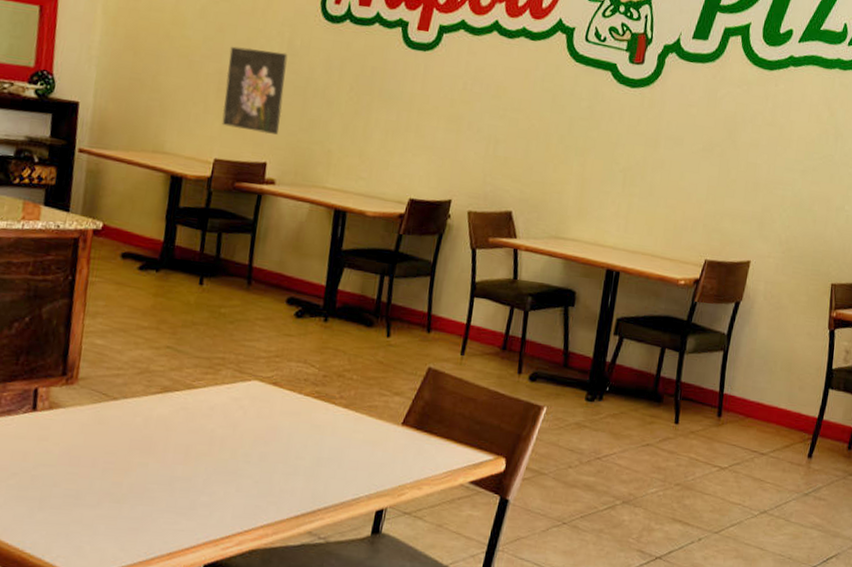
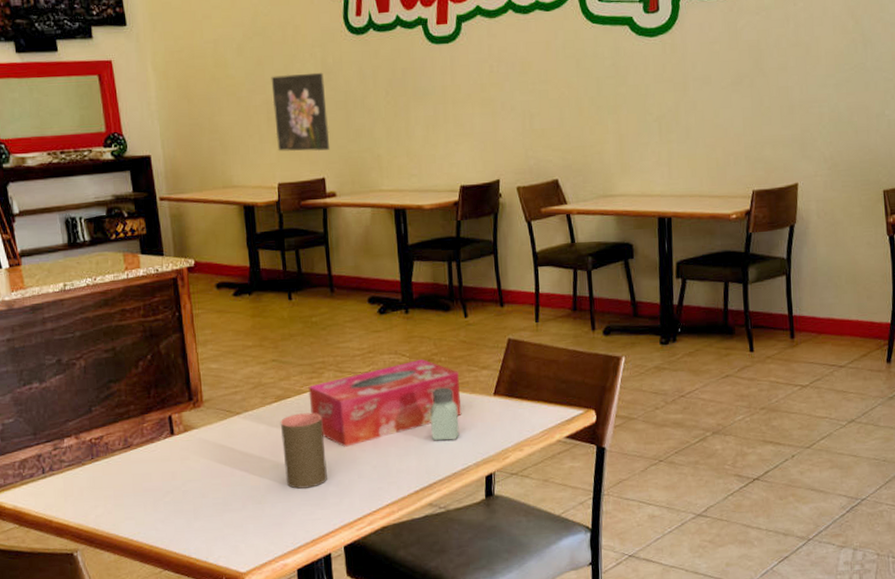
cup: none [153,409,209,494] -> present [280,412,327,489]
tissue box: none [198,373,369,456] -> present [308,358,462,447]
saltshaker: none [325,407,361,466] -> present [430,387,460,441]

